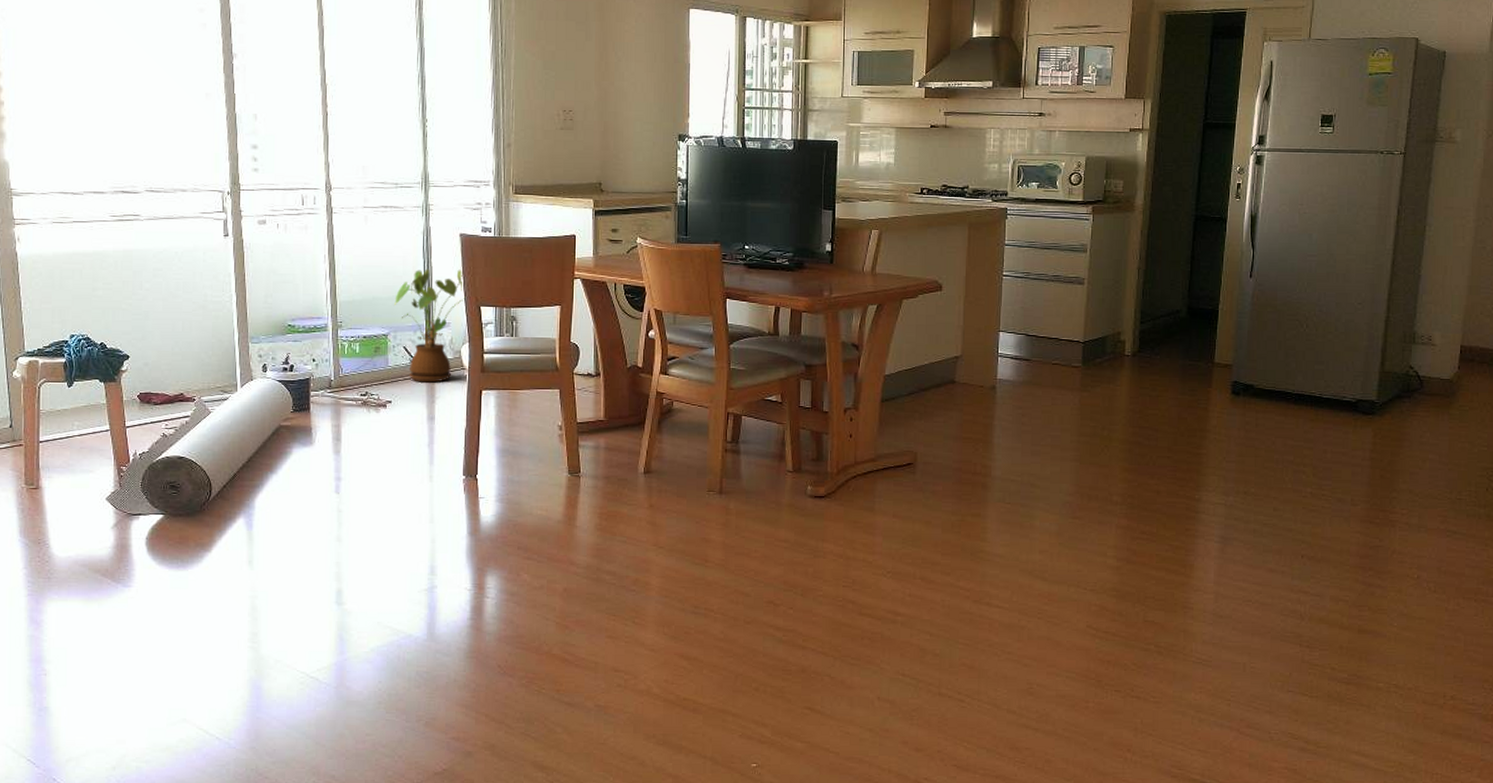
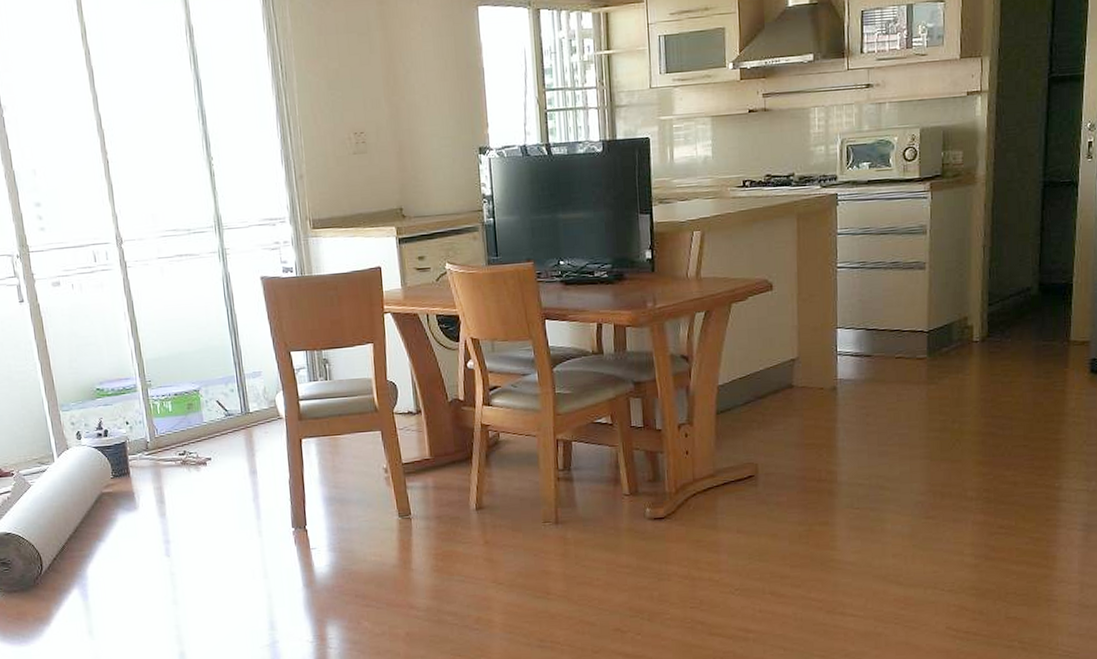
house plant: present [395,269,466,383] -> none [201,314,274,436]

